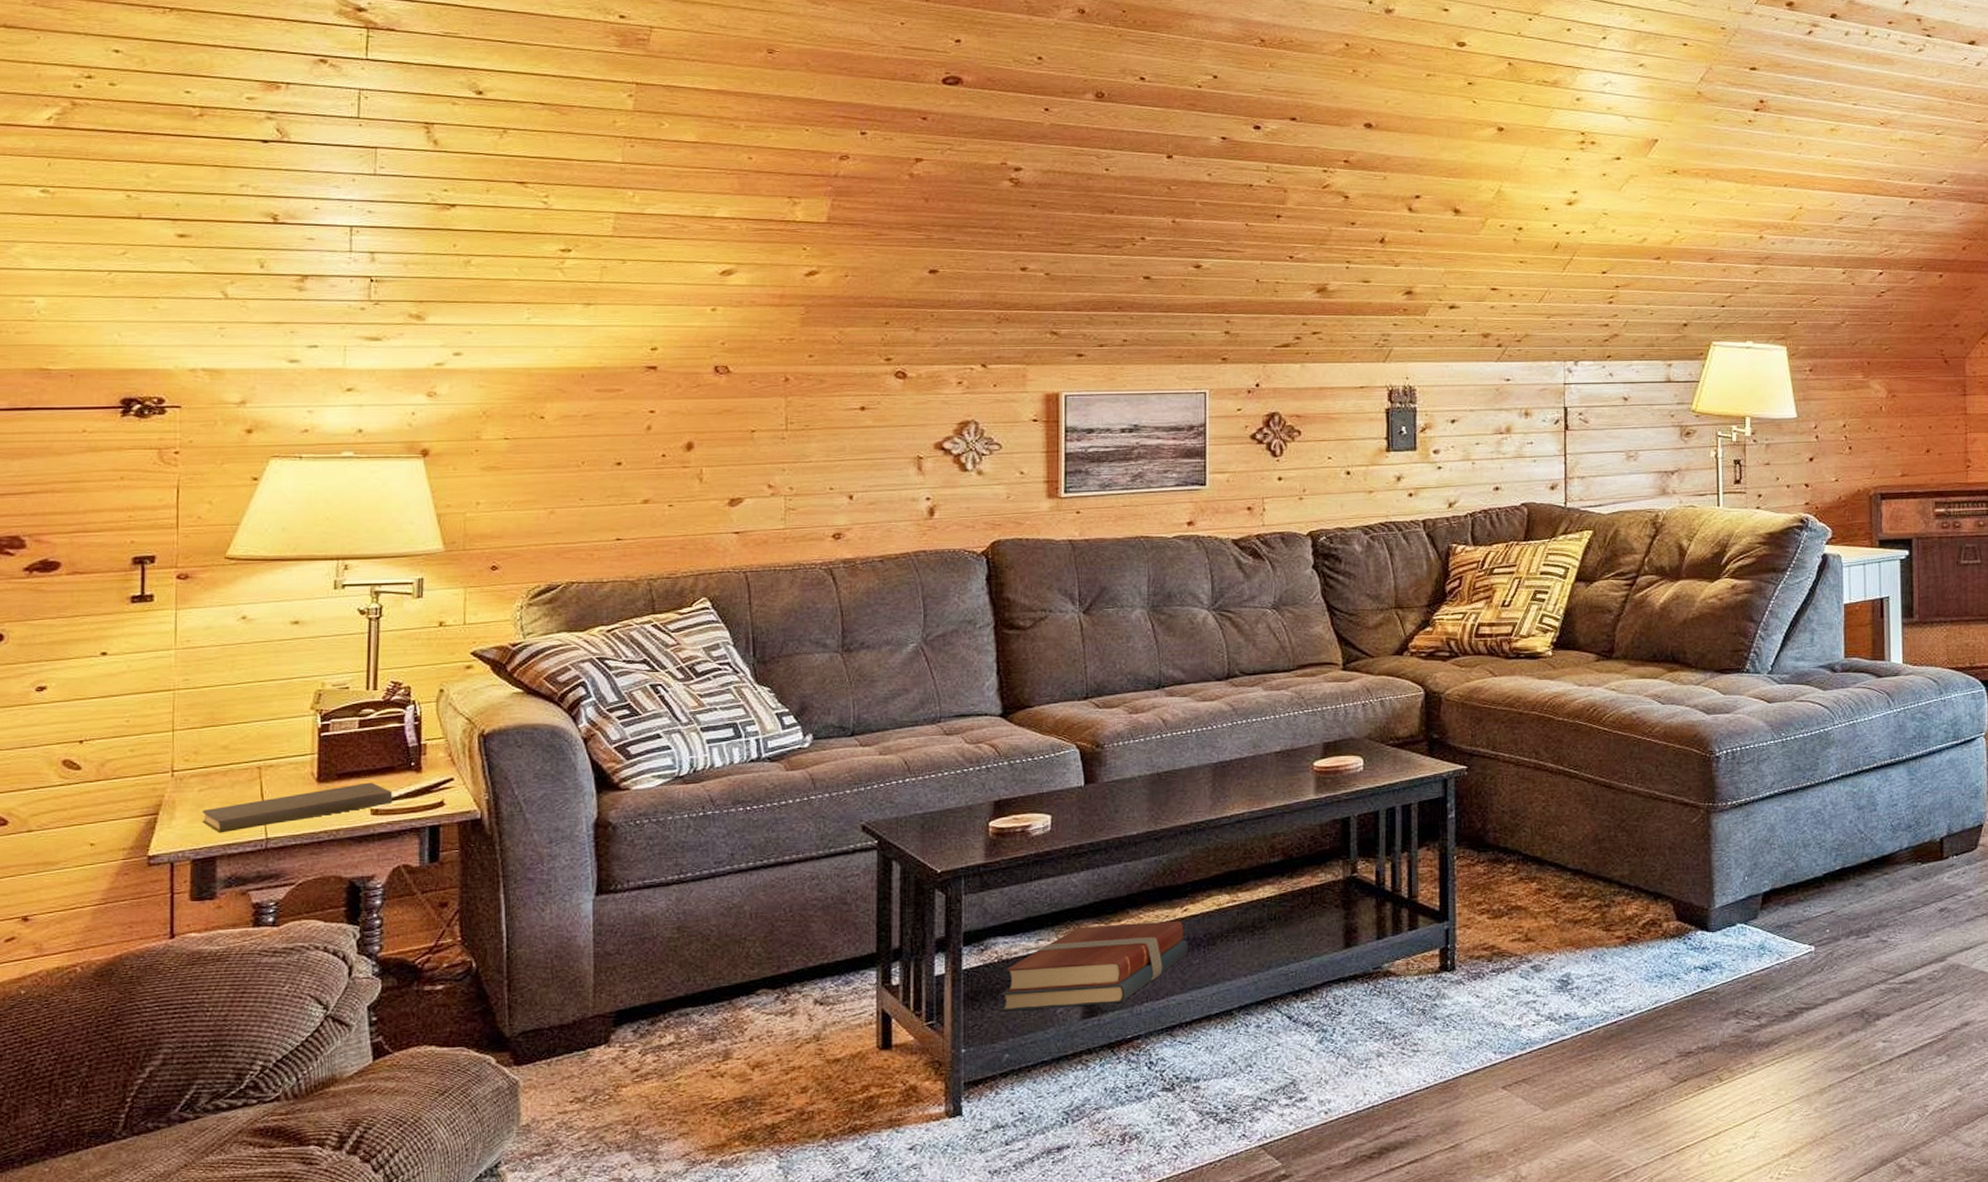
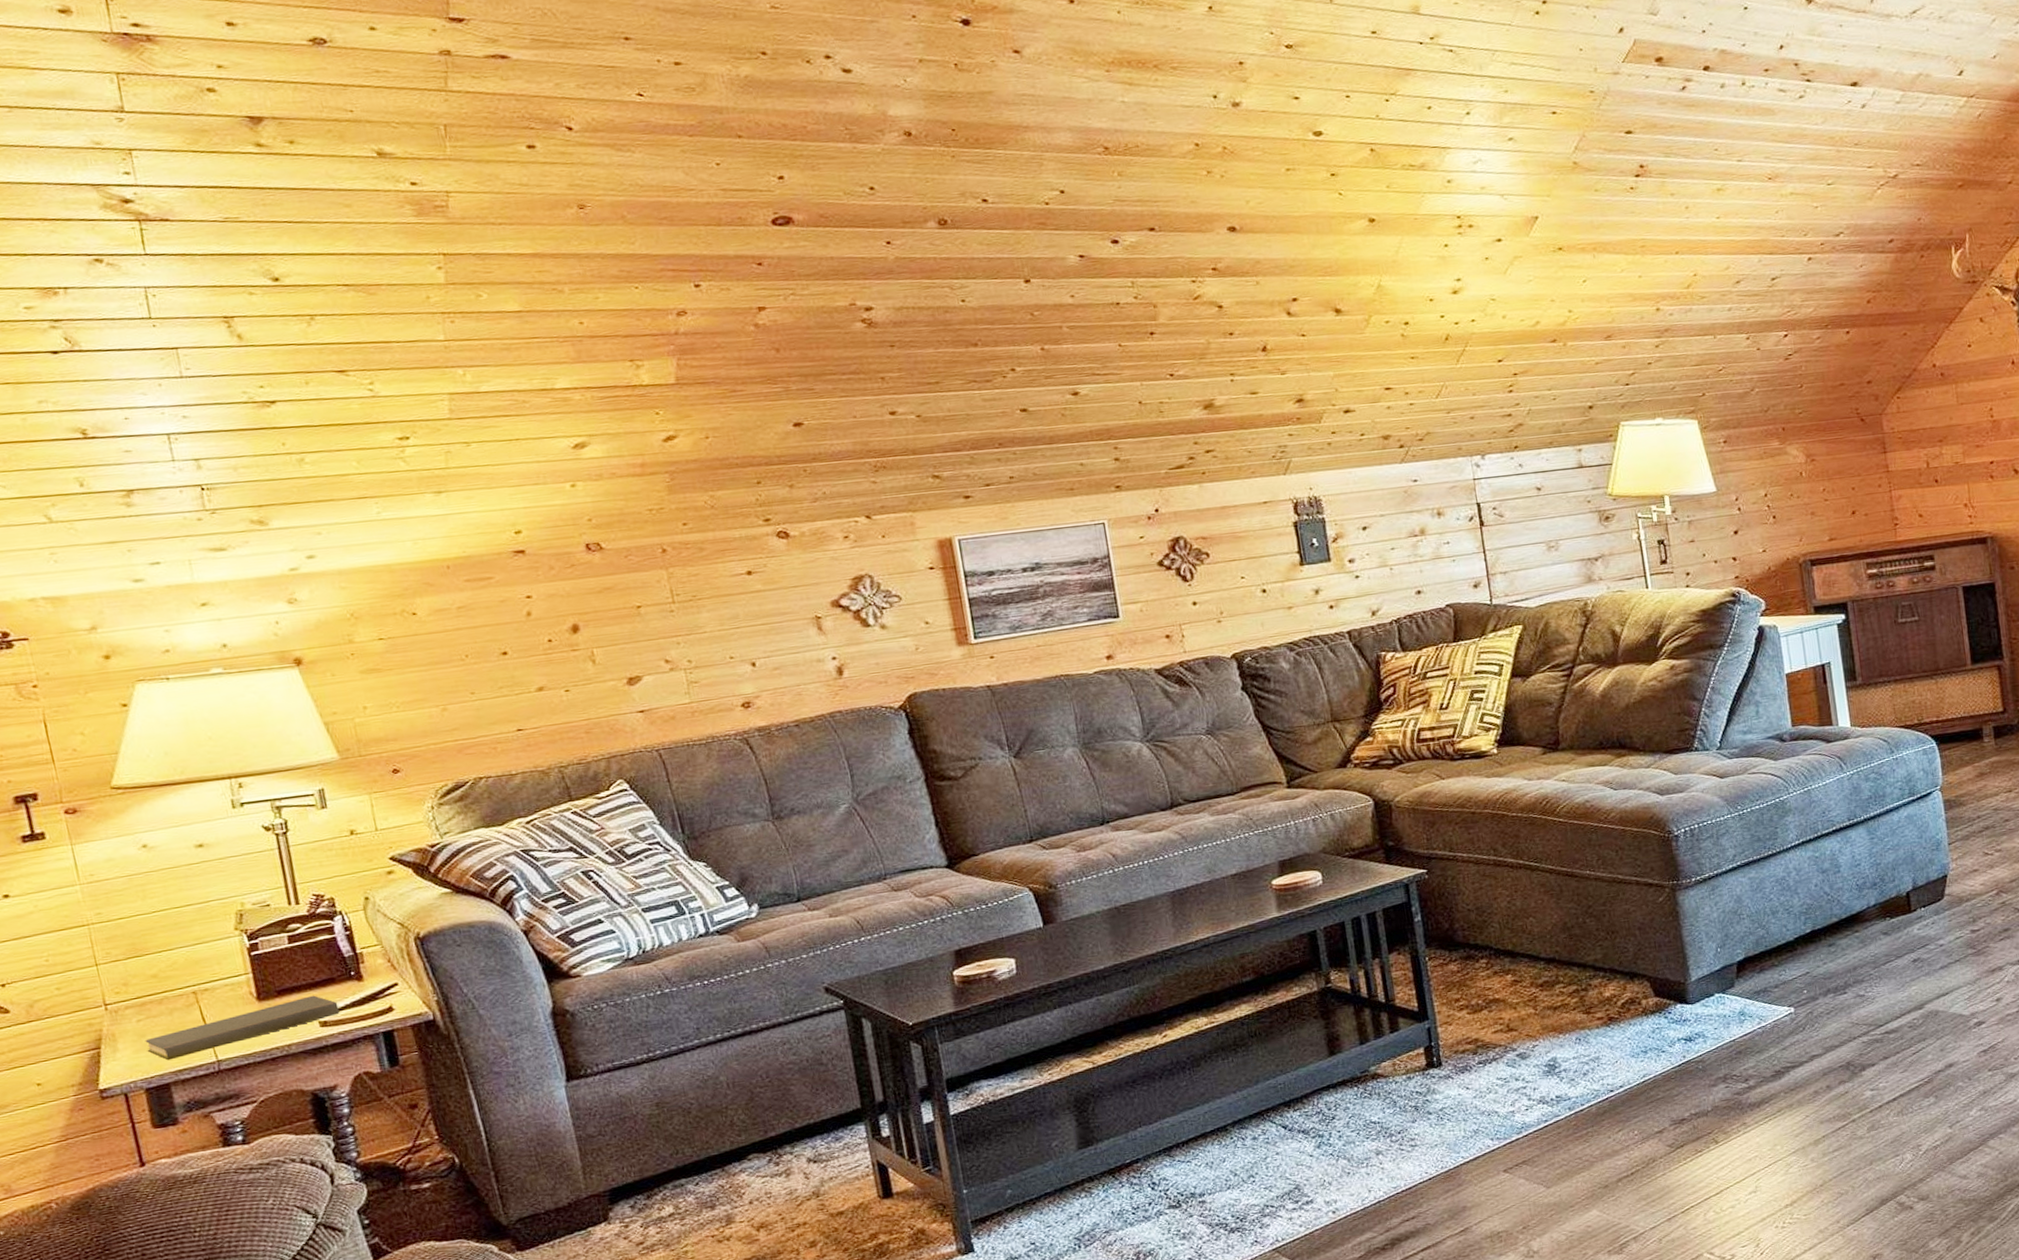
books: present [1001,921,1188,1012] -> none [993,1047,1174,1151]

